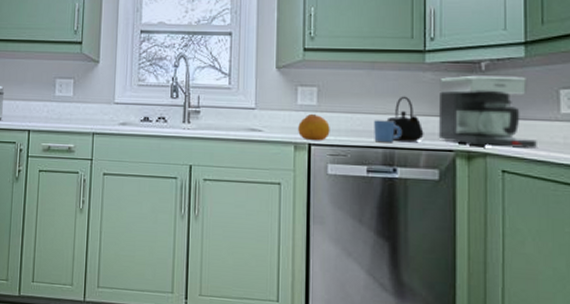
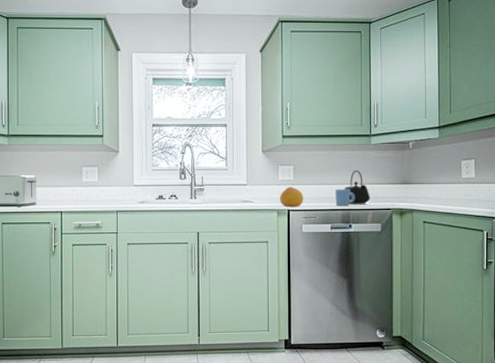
coffee maker: present [438,75,537,149] -> none [380,152,446,205]

